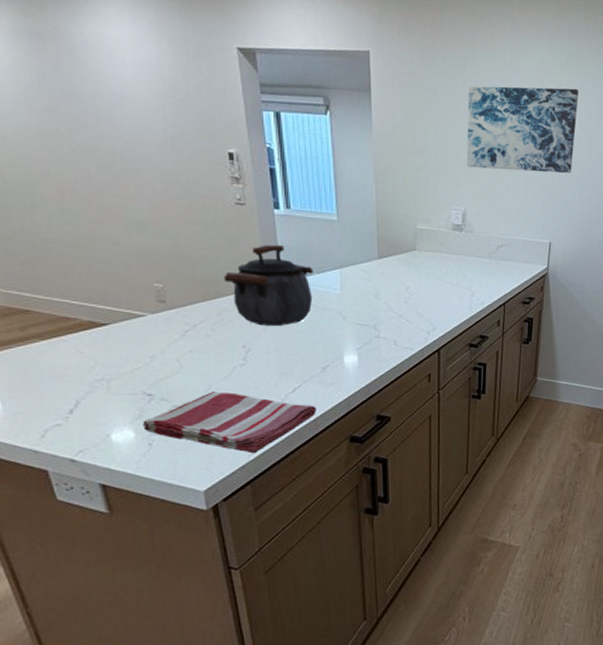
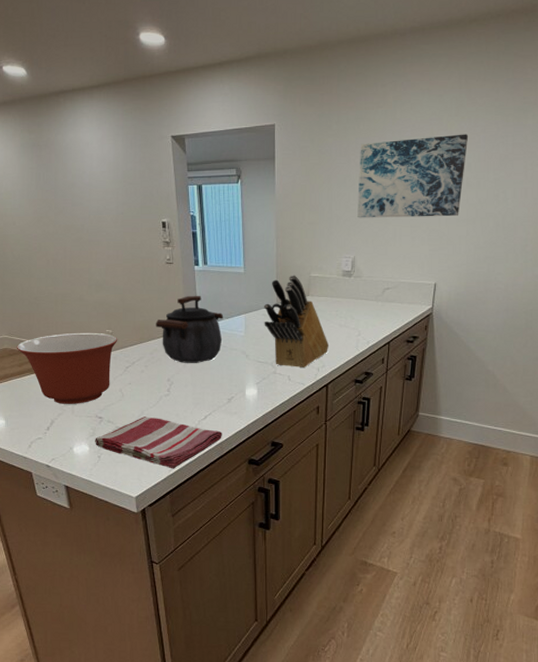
mixing bowl: none [15,286,172,379] -> present [16,332,118,404]
knife block: none [362,226,439,332] -> present [263,275,328,369]

